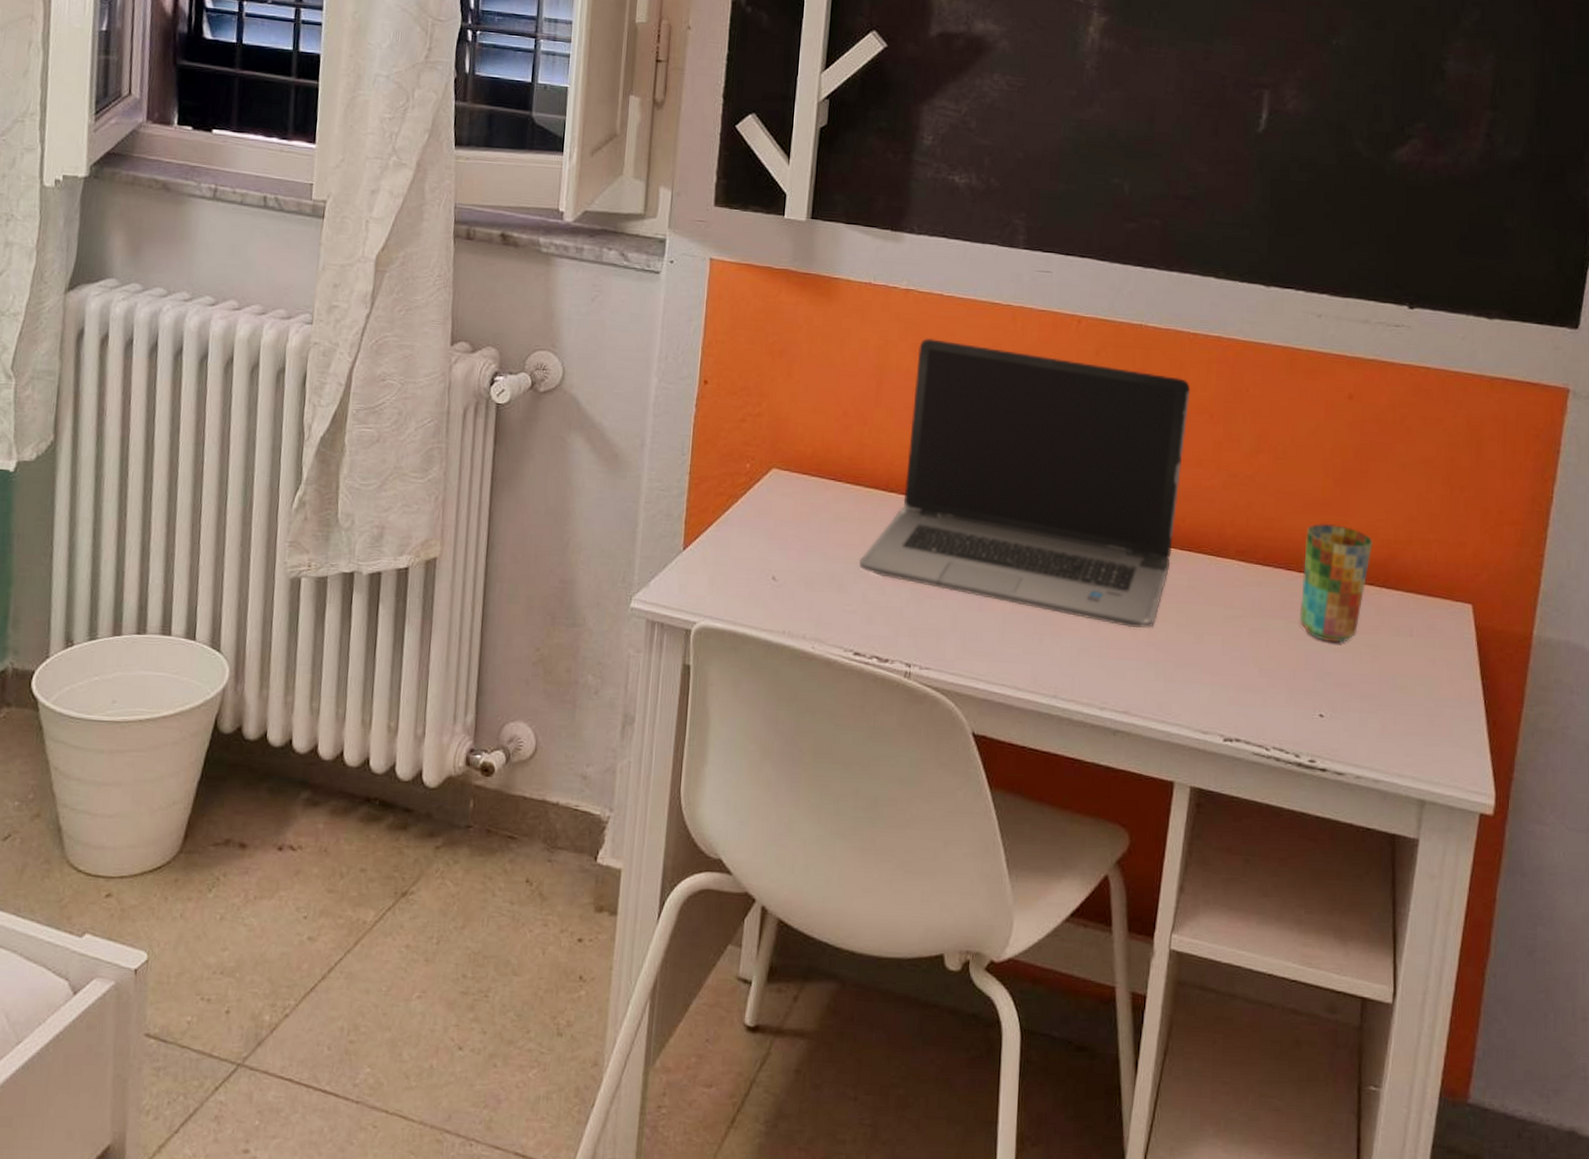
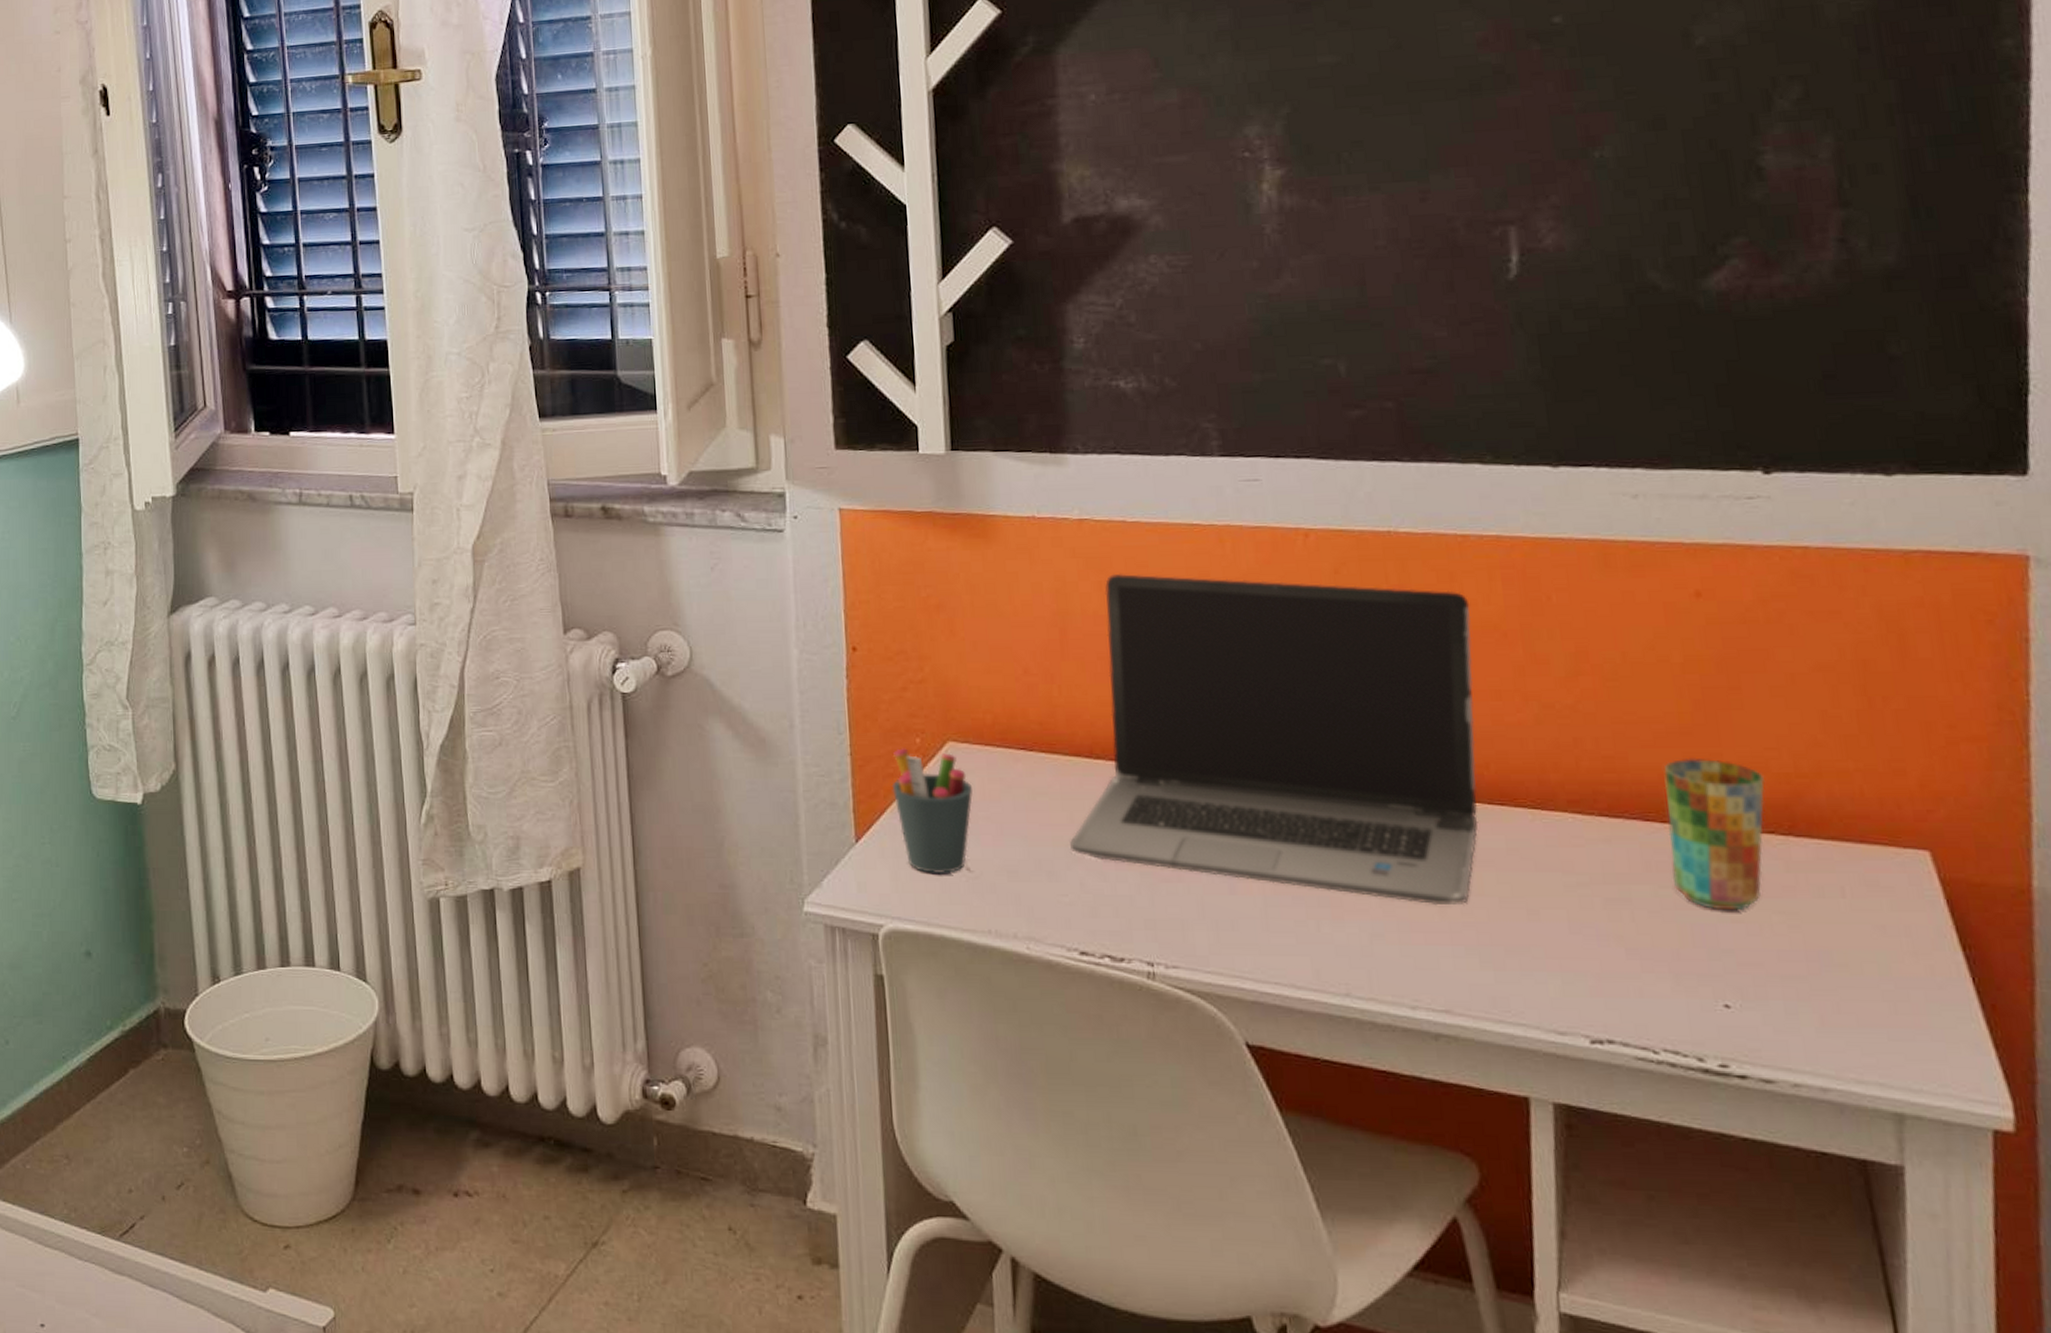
pen holder: none [720,471,787,582] -> present [891,748,973,875]

